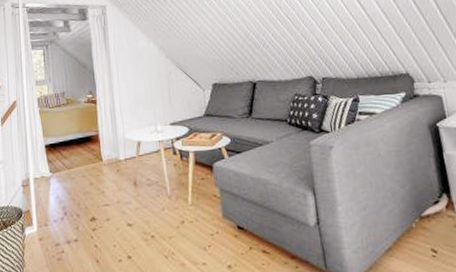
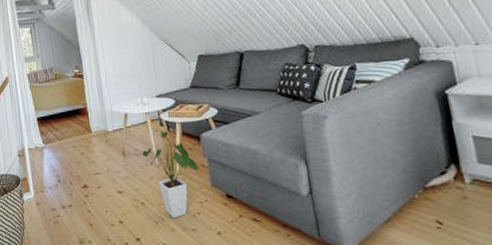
house plant: none [153,160,211,252] -> present [141,131,199,219]

